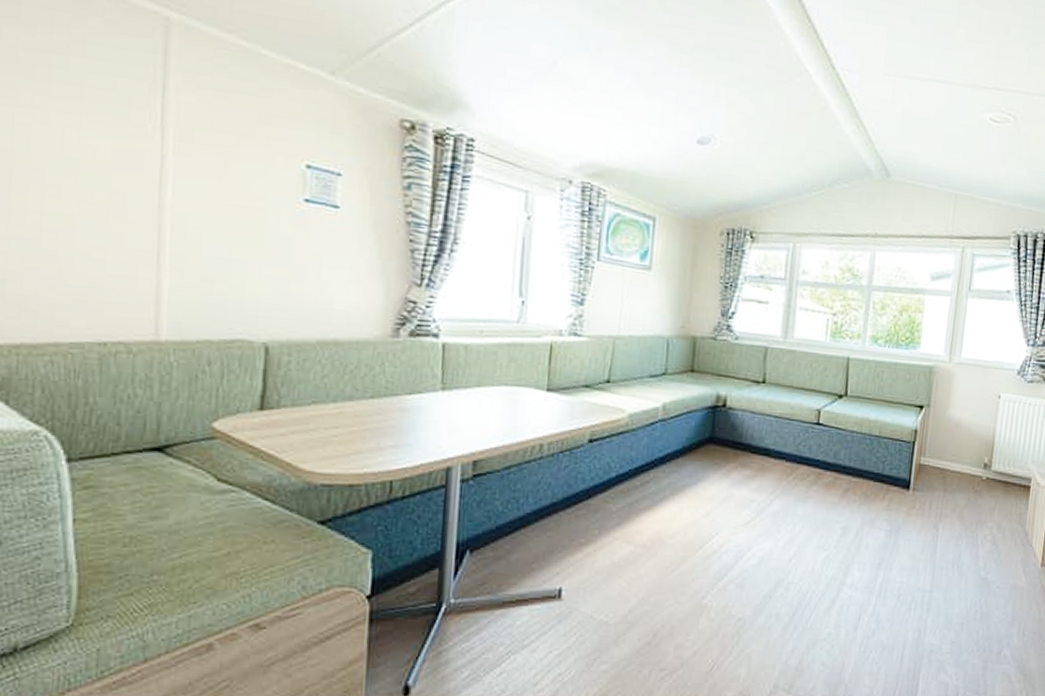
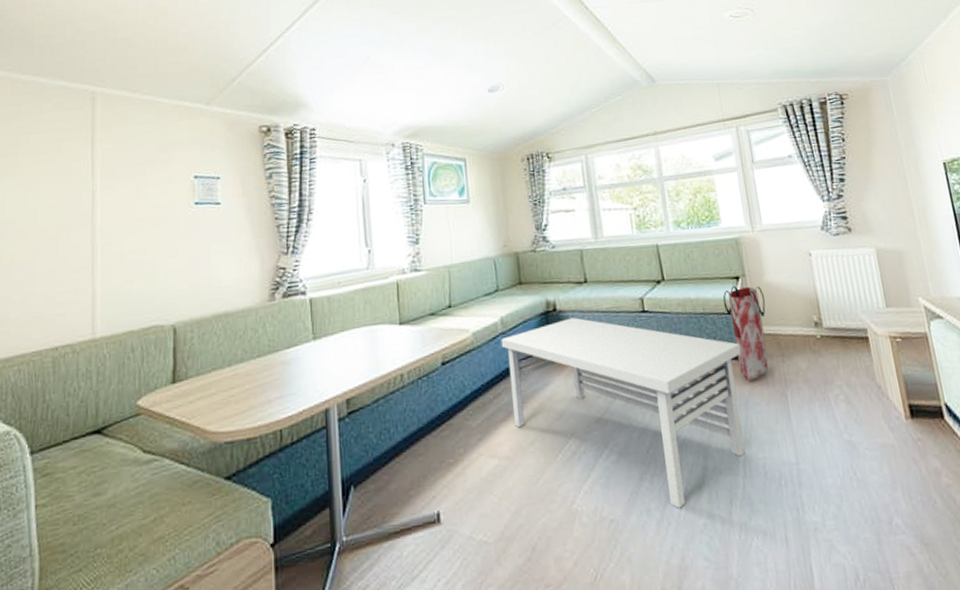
coffee table: none [657,417,907,616] -> present [501,317,746,508]
bag: none [900,414,943,510] -> present [723,286,769,381]

